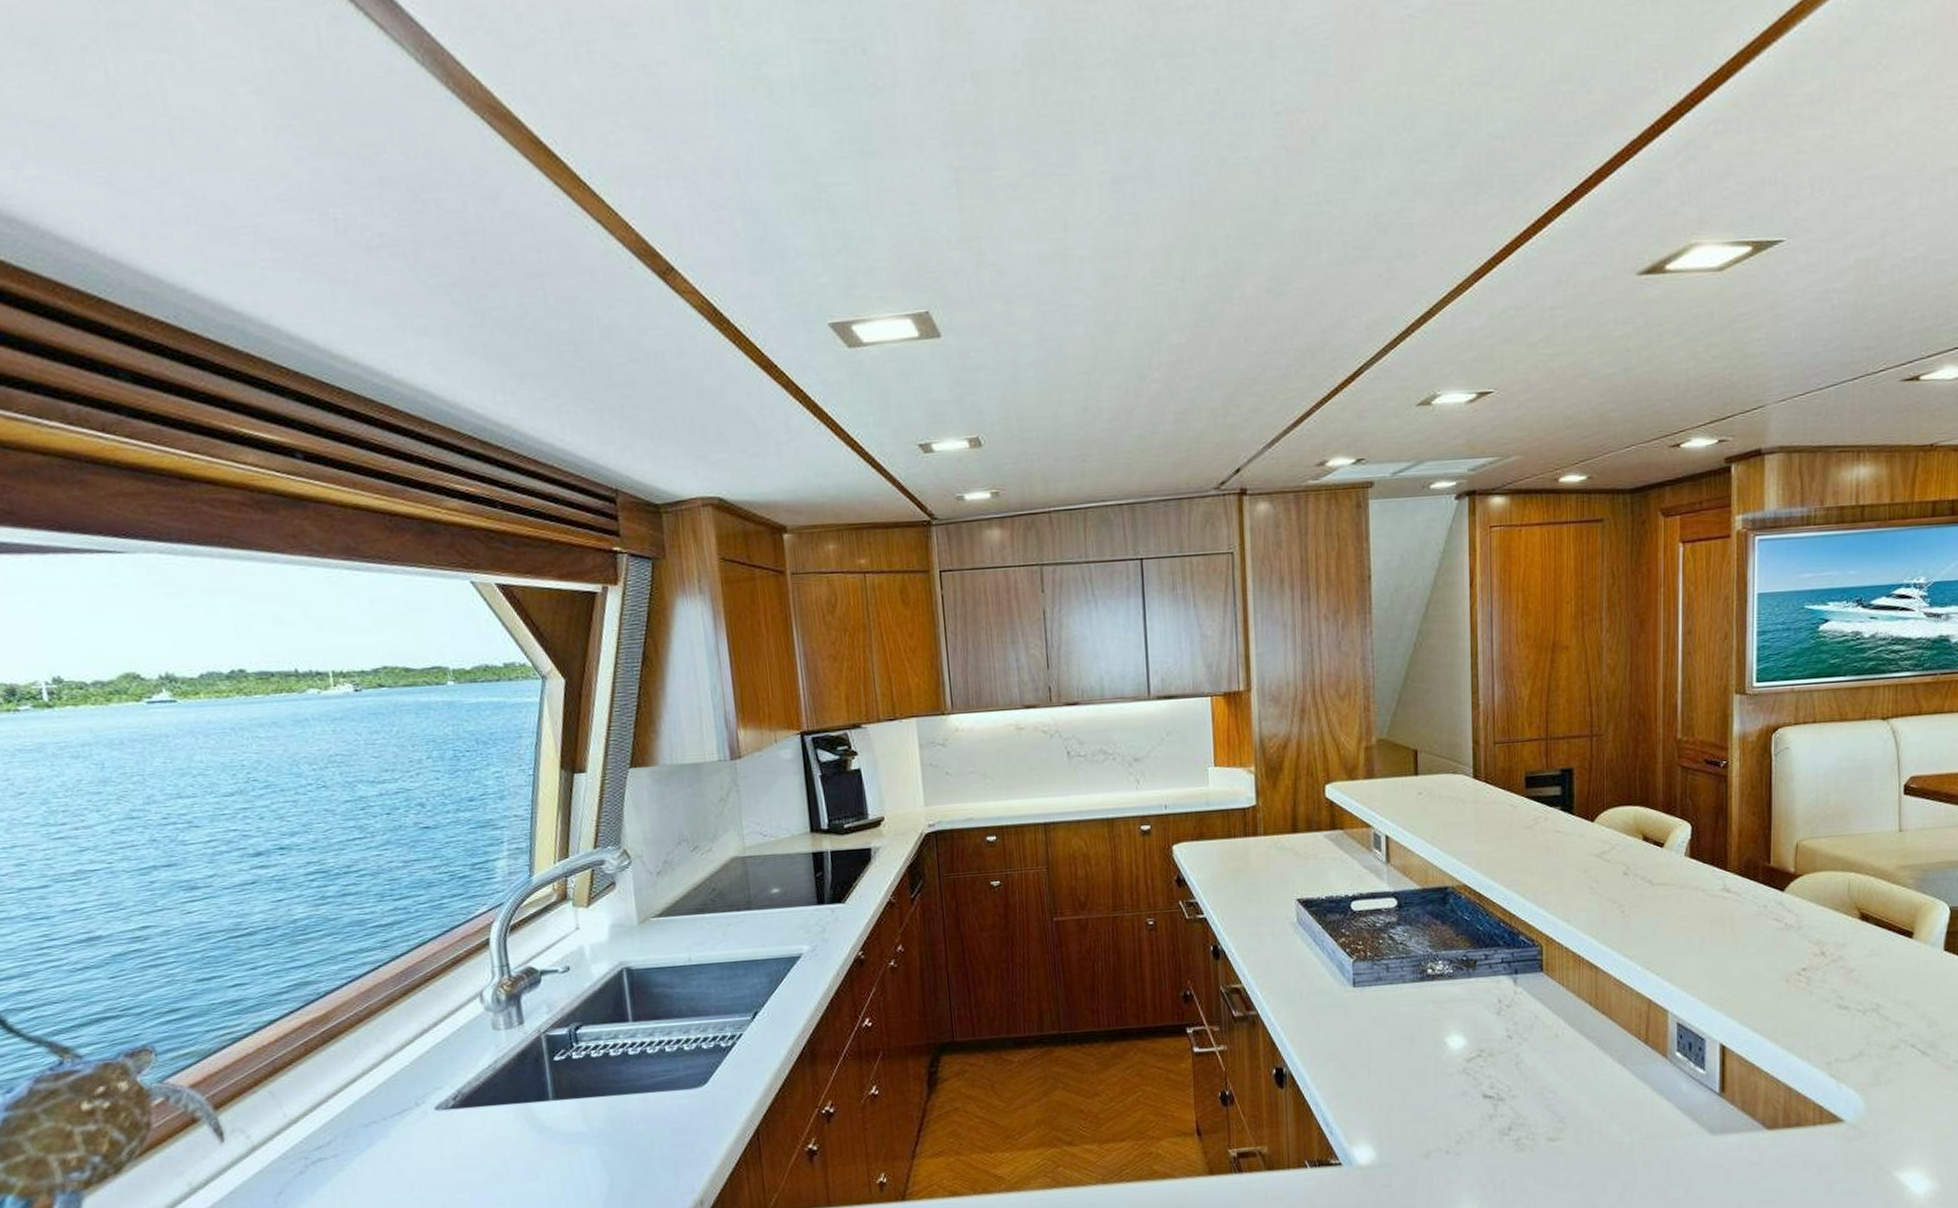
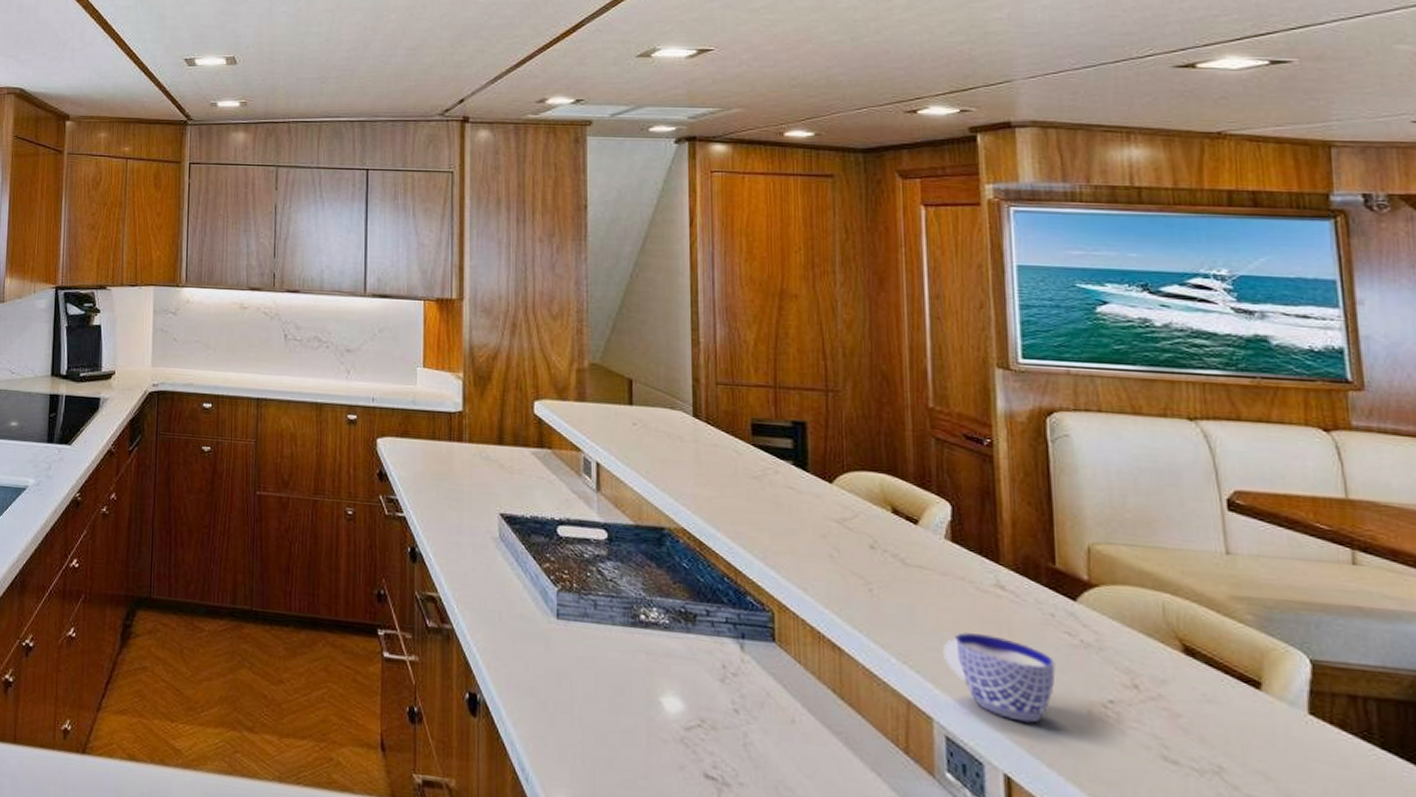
cup: none [1679,932,1764,1000] -> present [943,632,1056,723]

